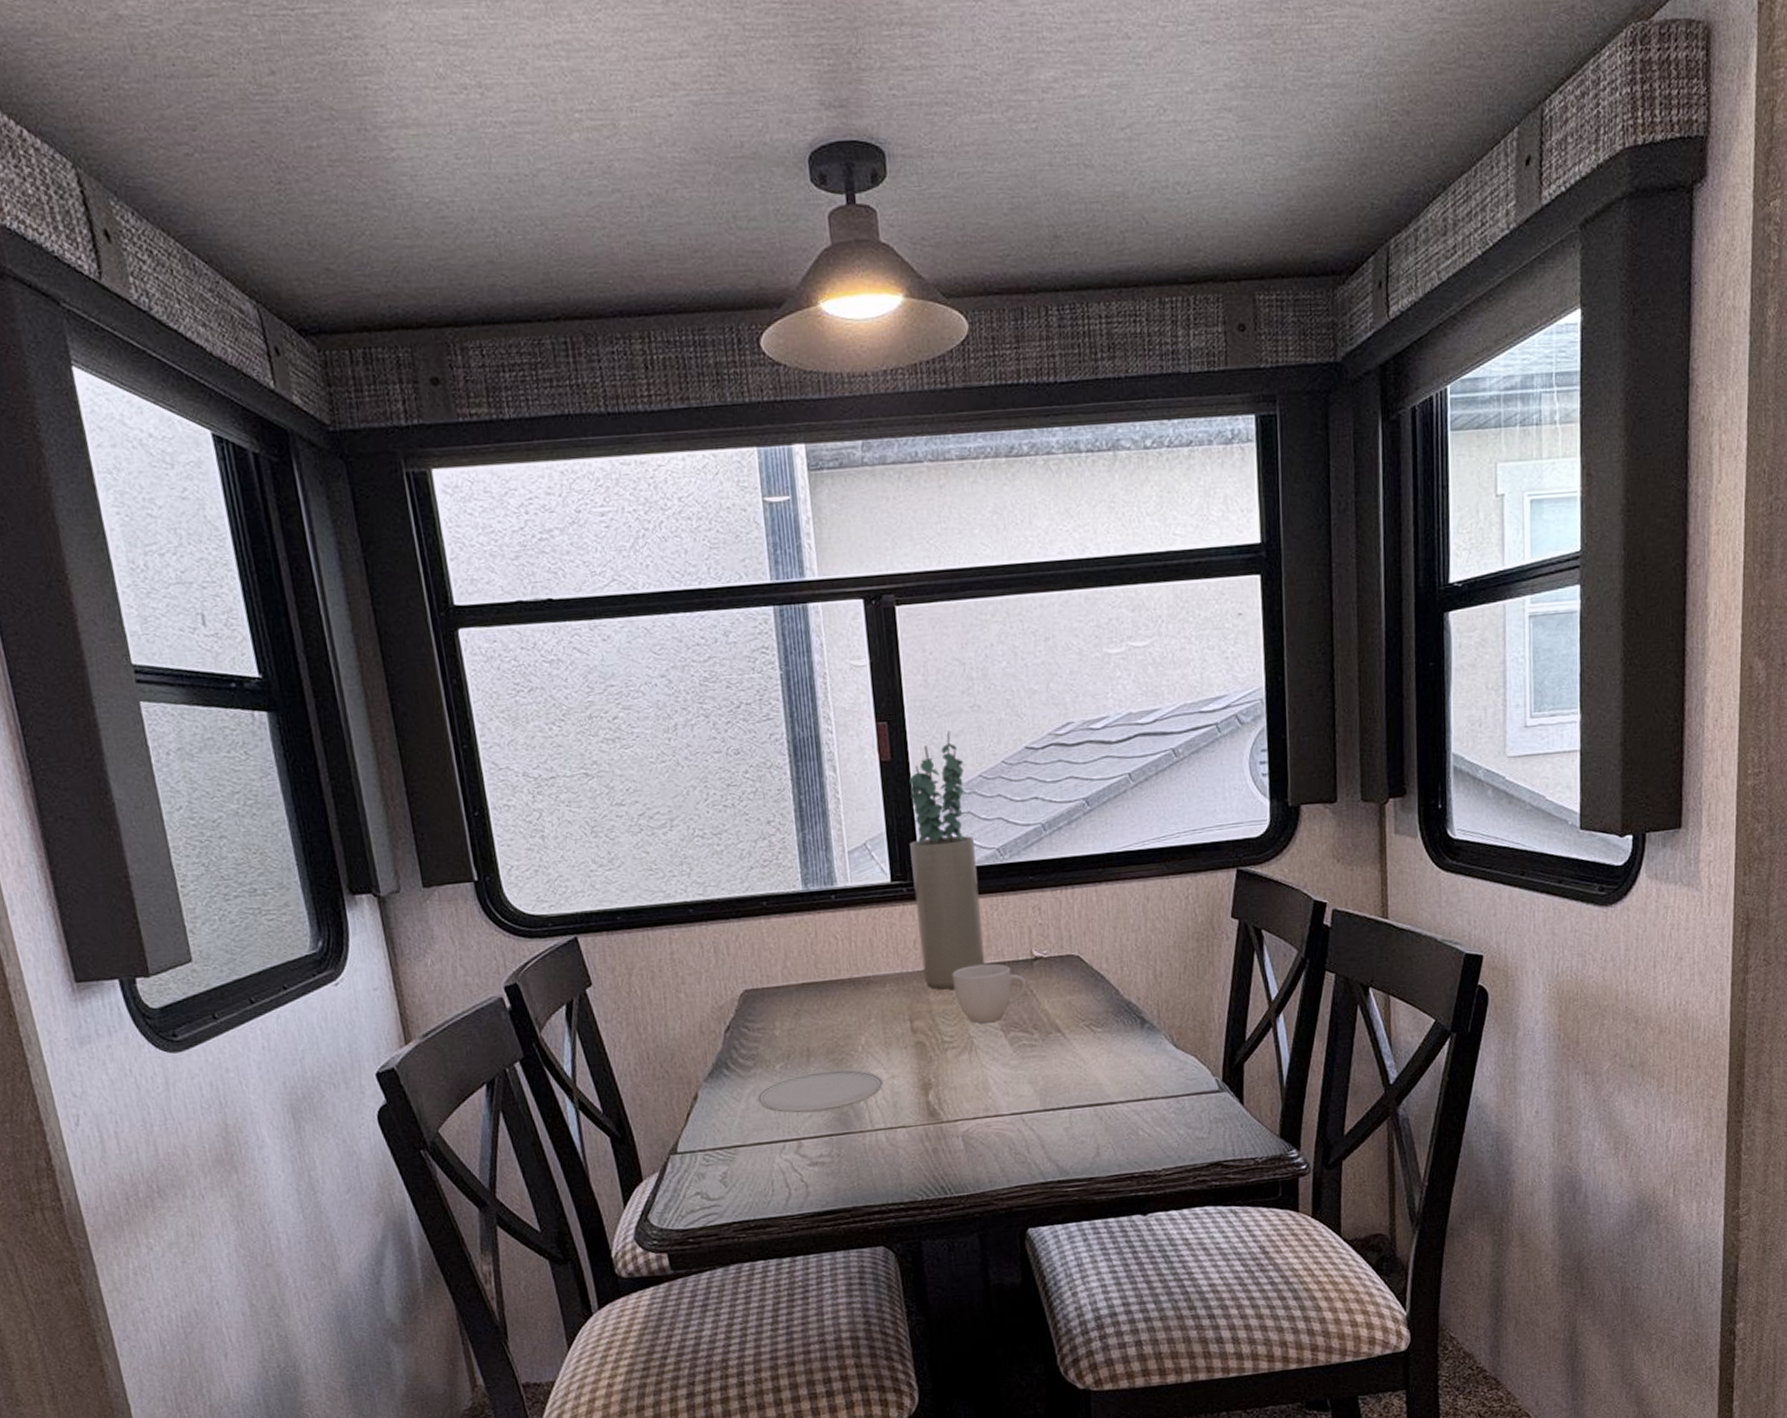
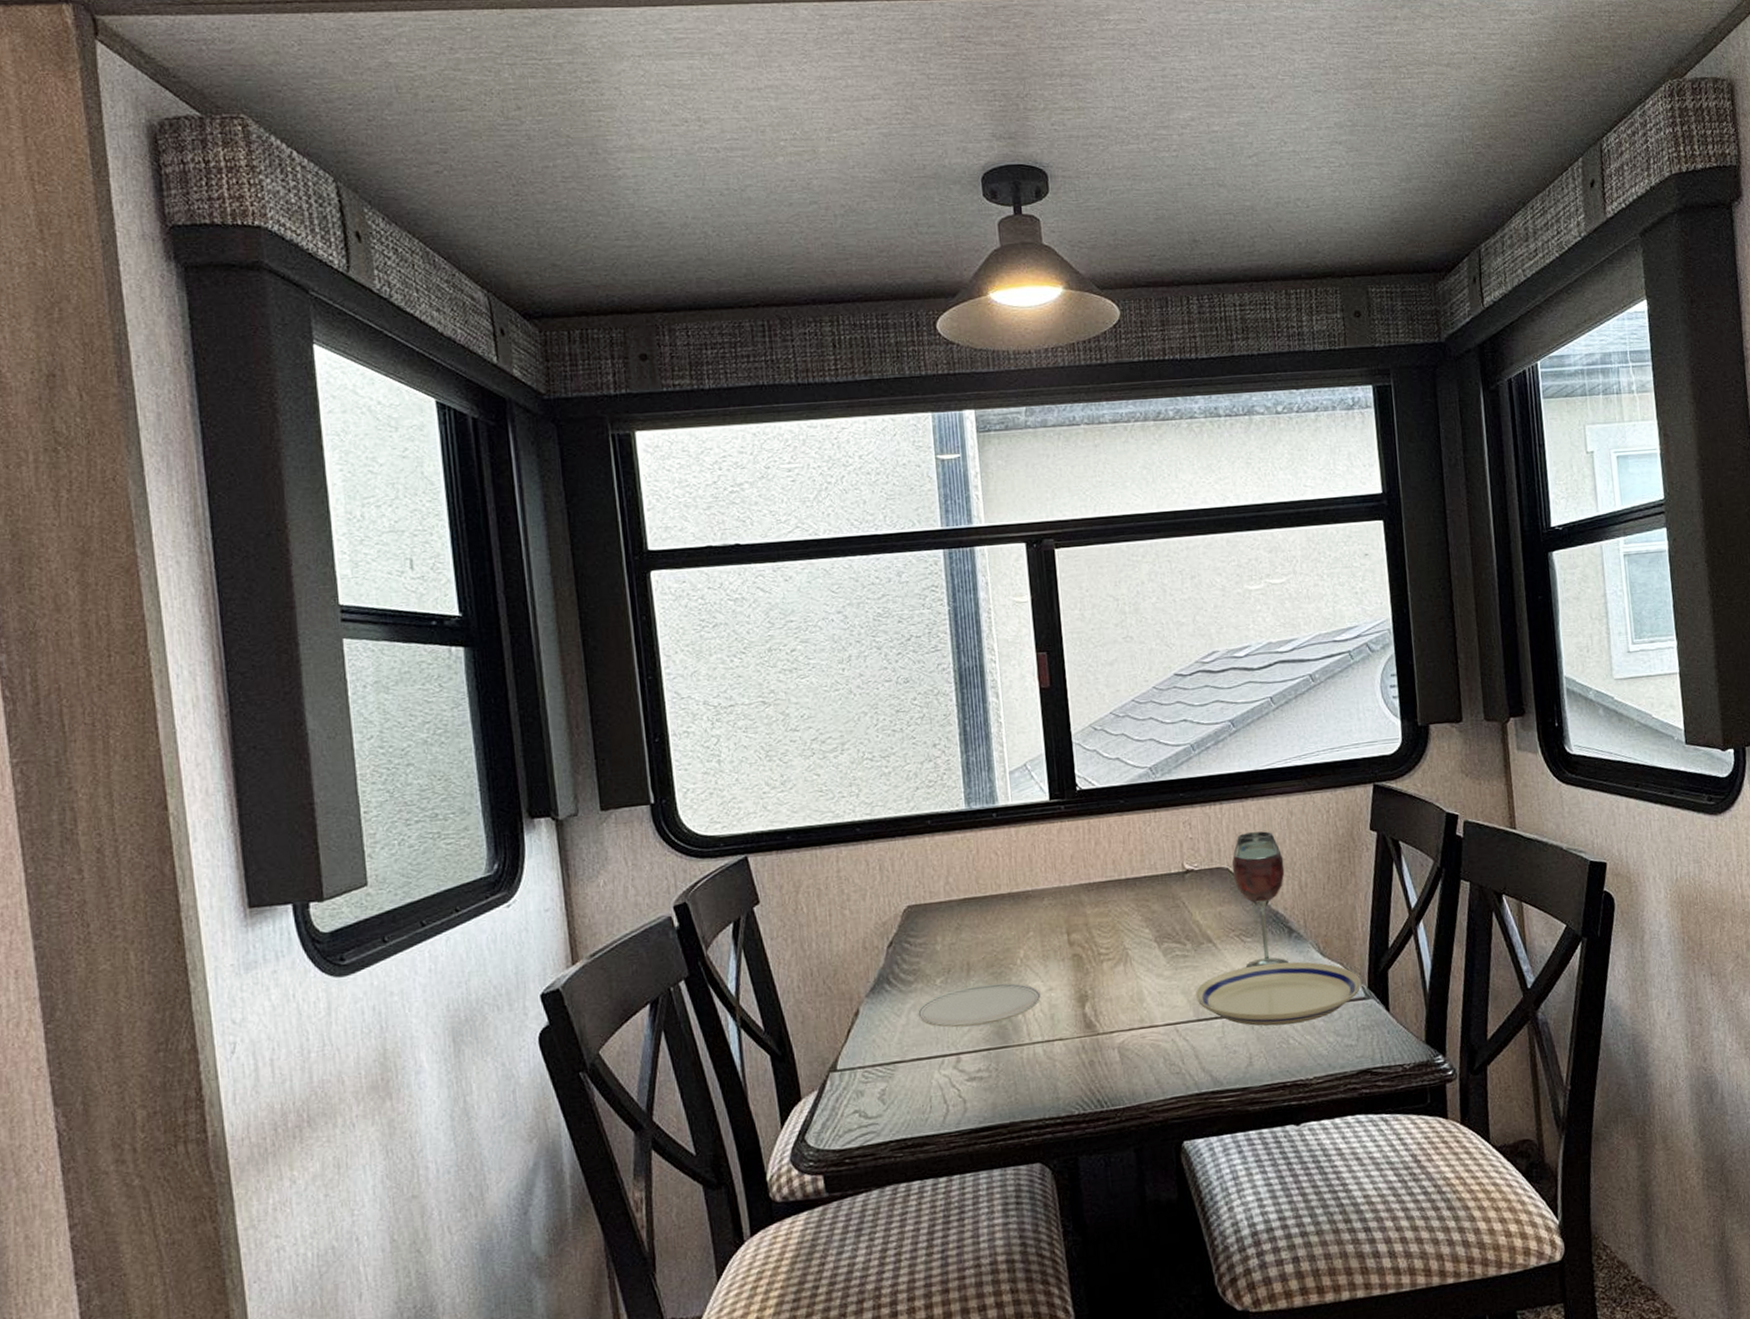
vase: present [909,731,986,990] -> none [1067,660,1140,903]
cup: present [952,963,1027,1023] -> none [1108,876,1179,935]
plate: none [1042,1053,1216,1117] -> present [1195,962,1362,1026]
wineglass: none [1083,917,1140,1059] -> present [1231,831,1288,969]

